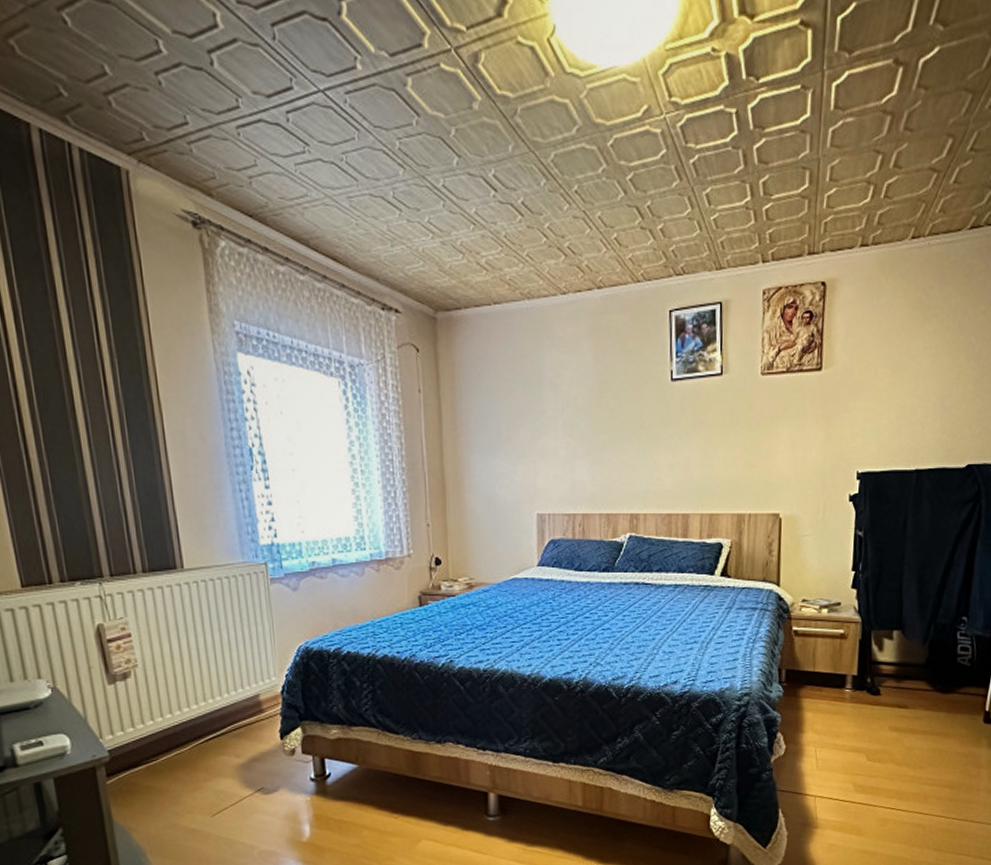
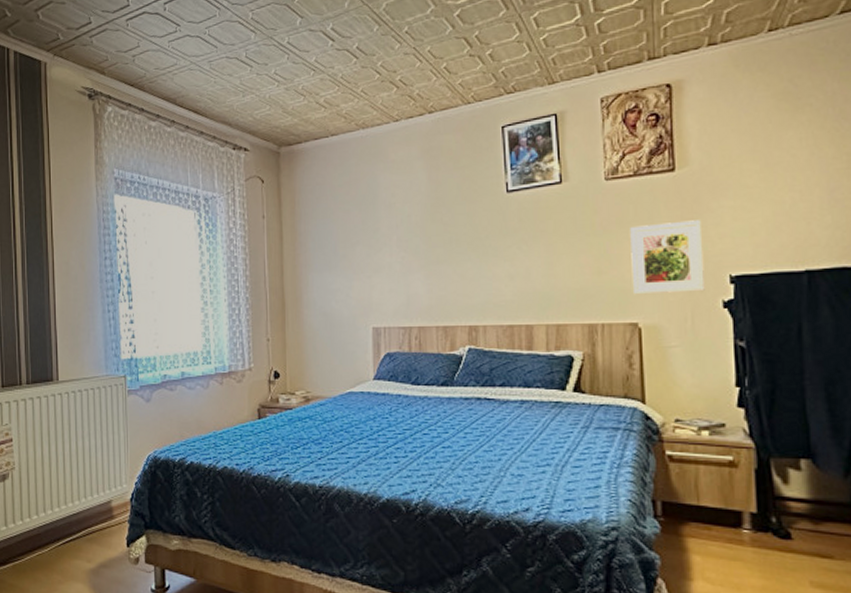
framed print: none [777,419,839,488] -> present [630,220,705,295]

